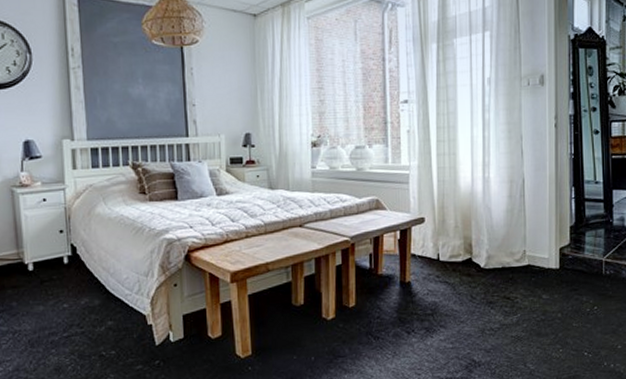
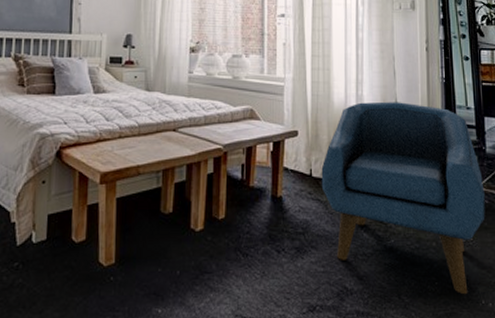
armchair: none [448,181,610,359] -> present [321,101,486,295]

